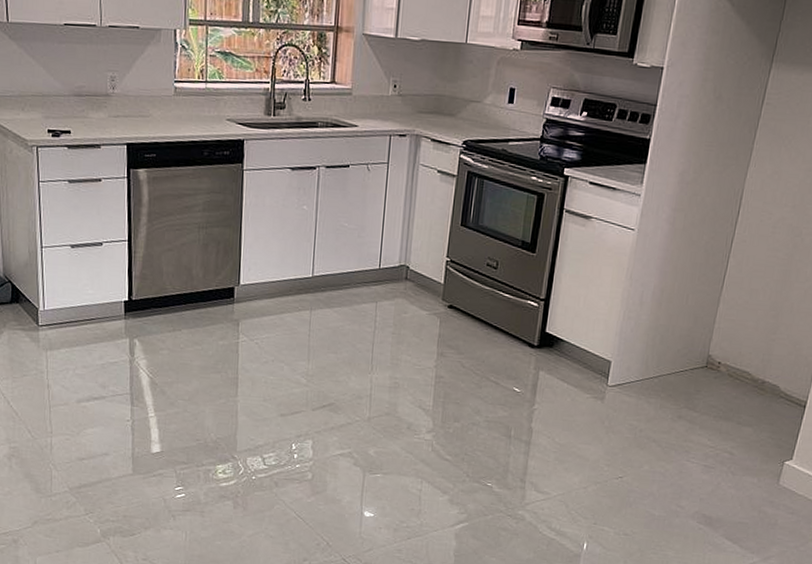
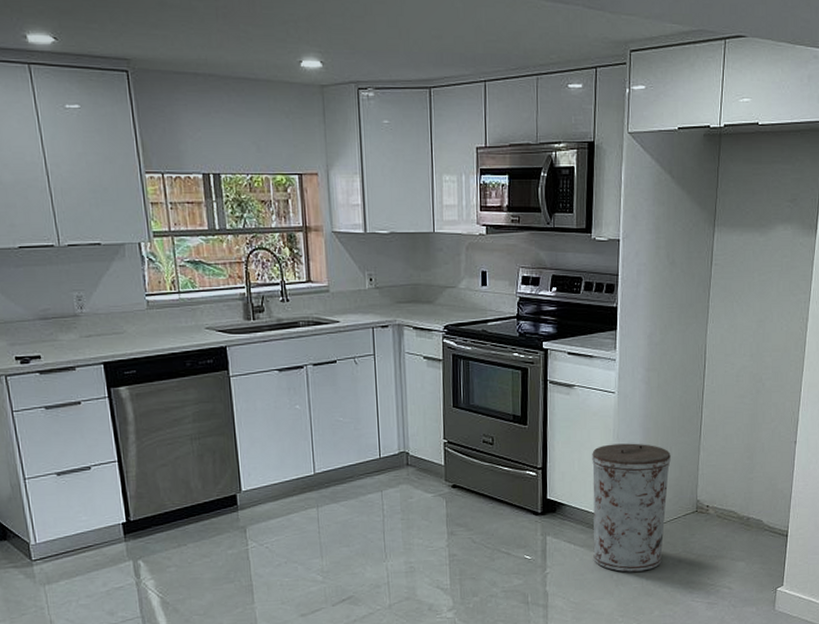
trash can: none [586,283,687,422] -> present [592,443,671,572]

